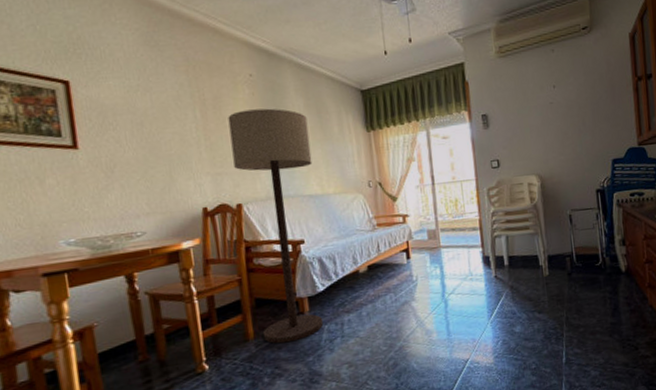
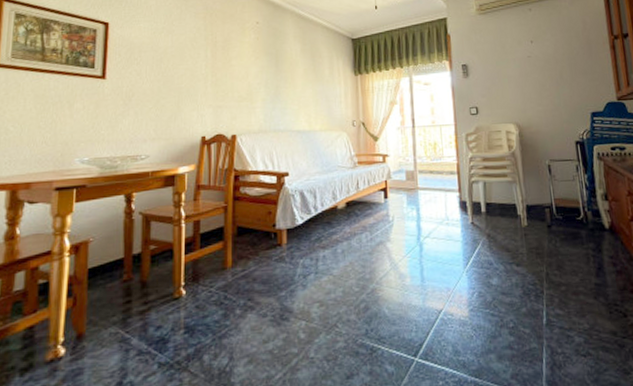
floor lamp: present [228,108,324,344] -> none [234,51,303,275]

